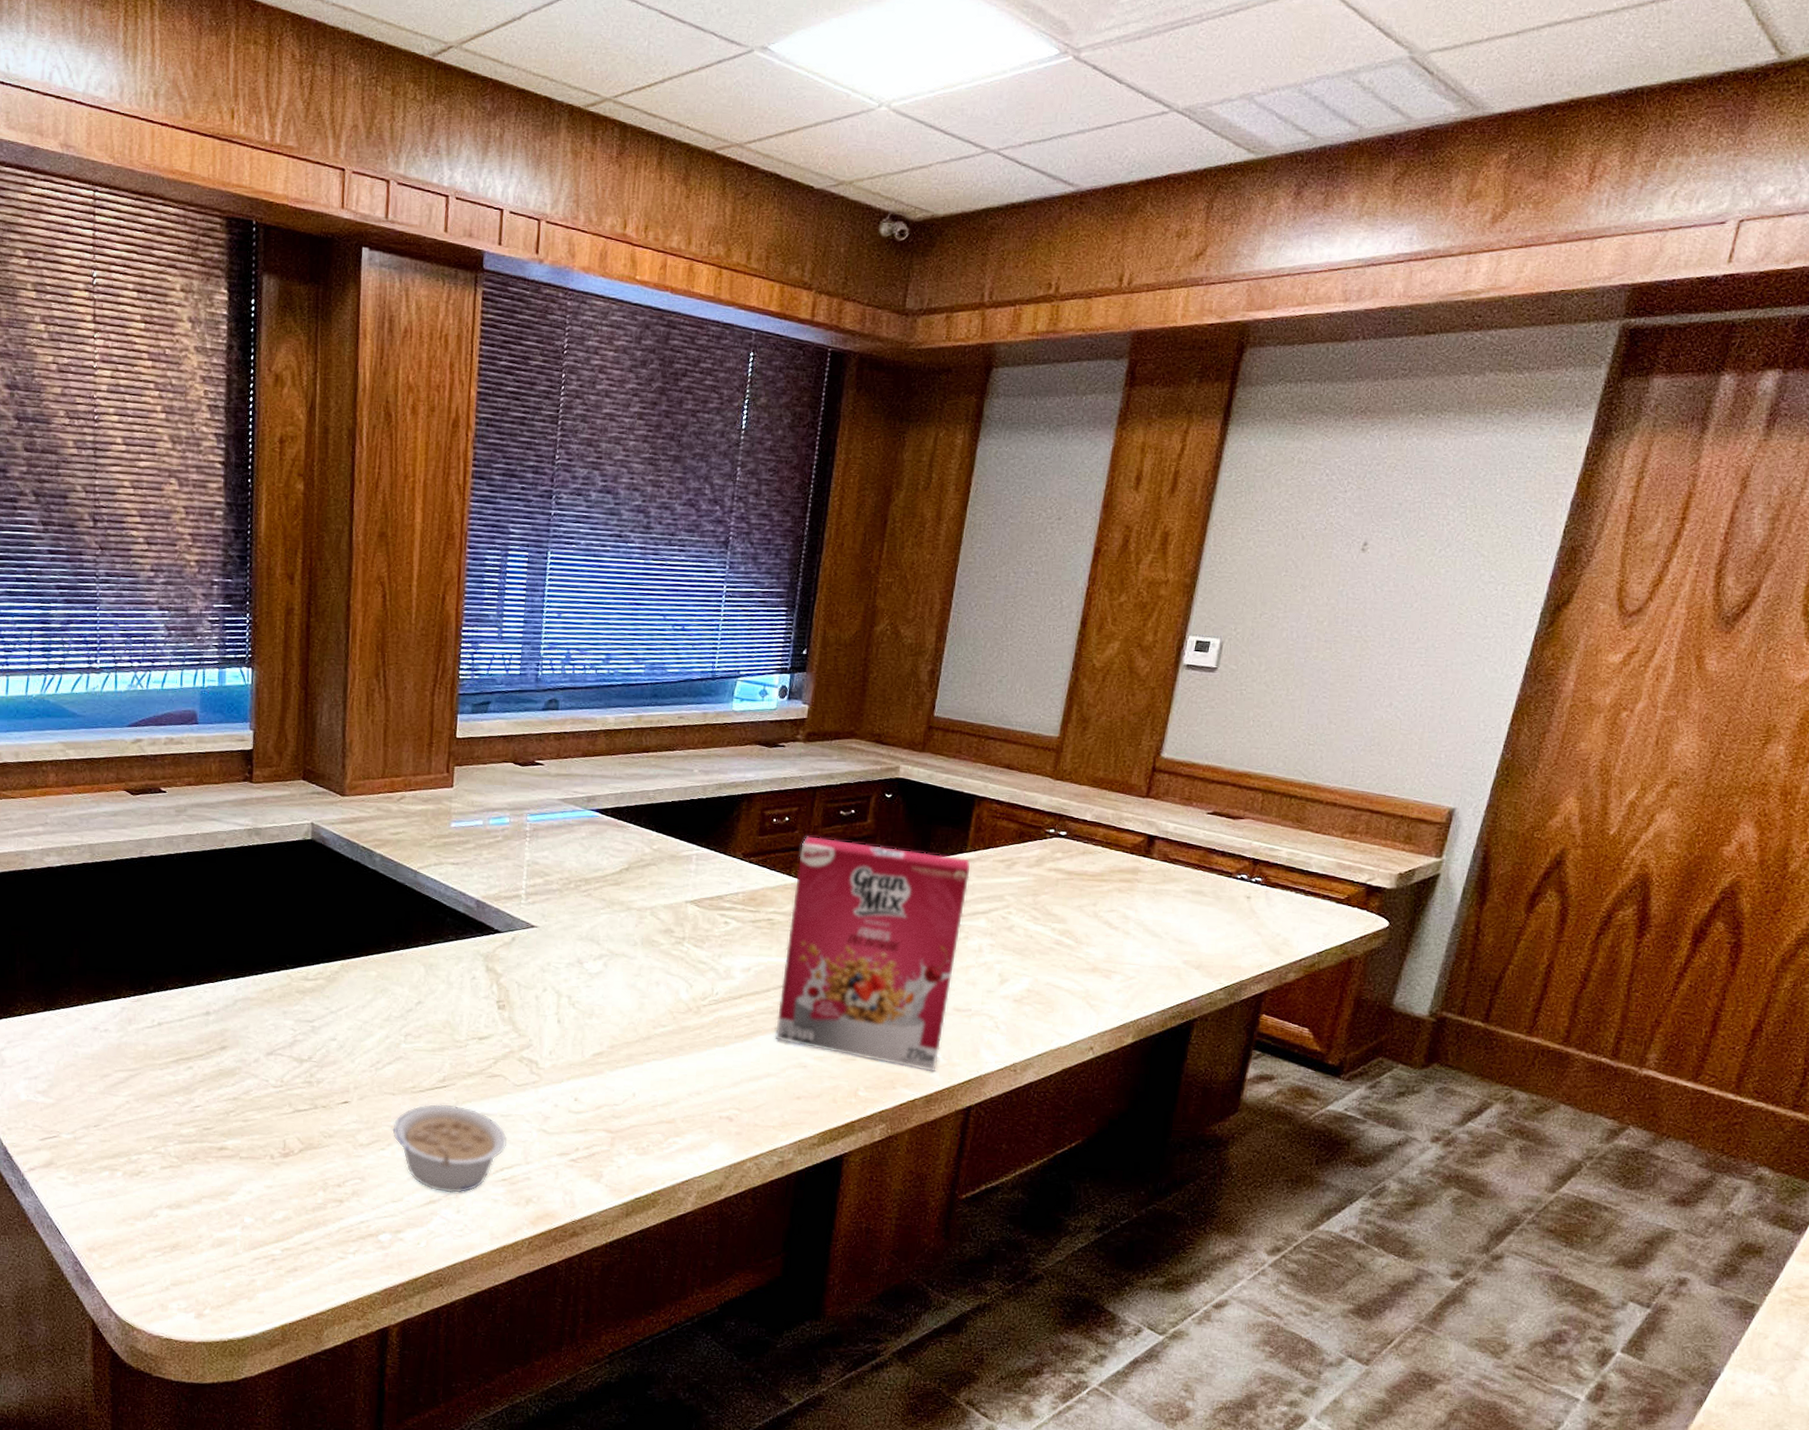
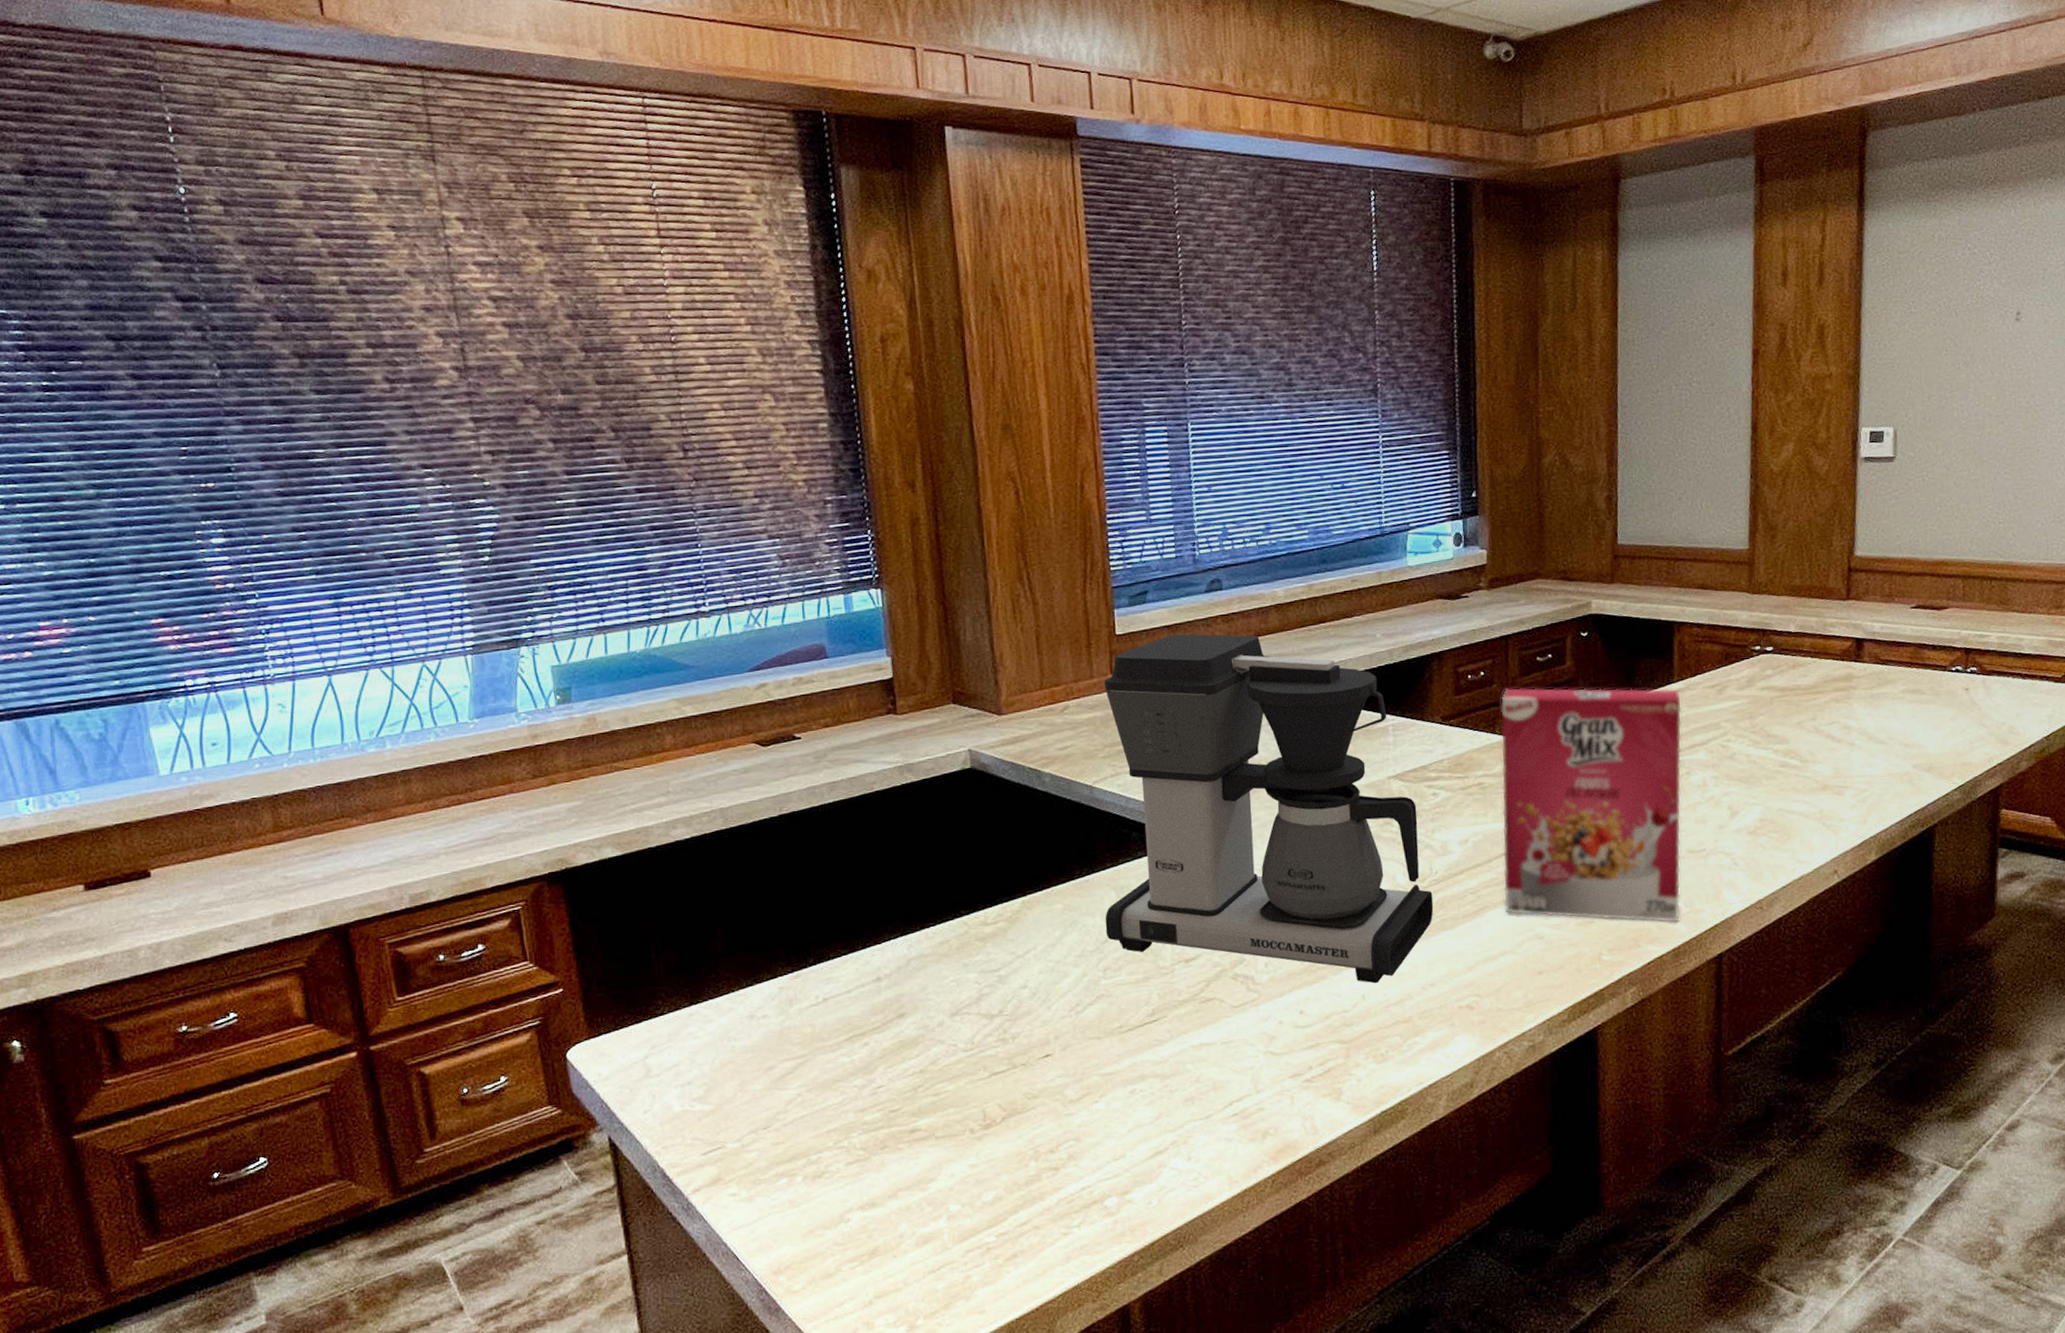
legume: present [392,1104,507,1194] -> none [1103,1039,1232,1140]
coffee maker: none [411,744,711,1085] -> present [1104,634,1434,984]

